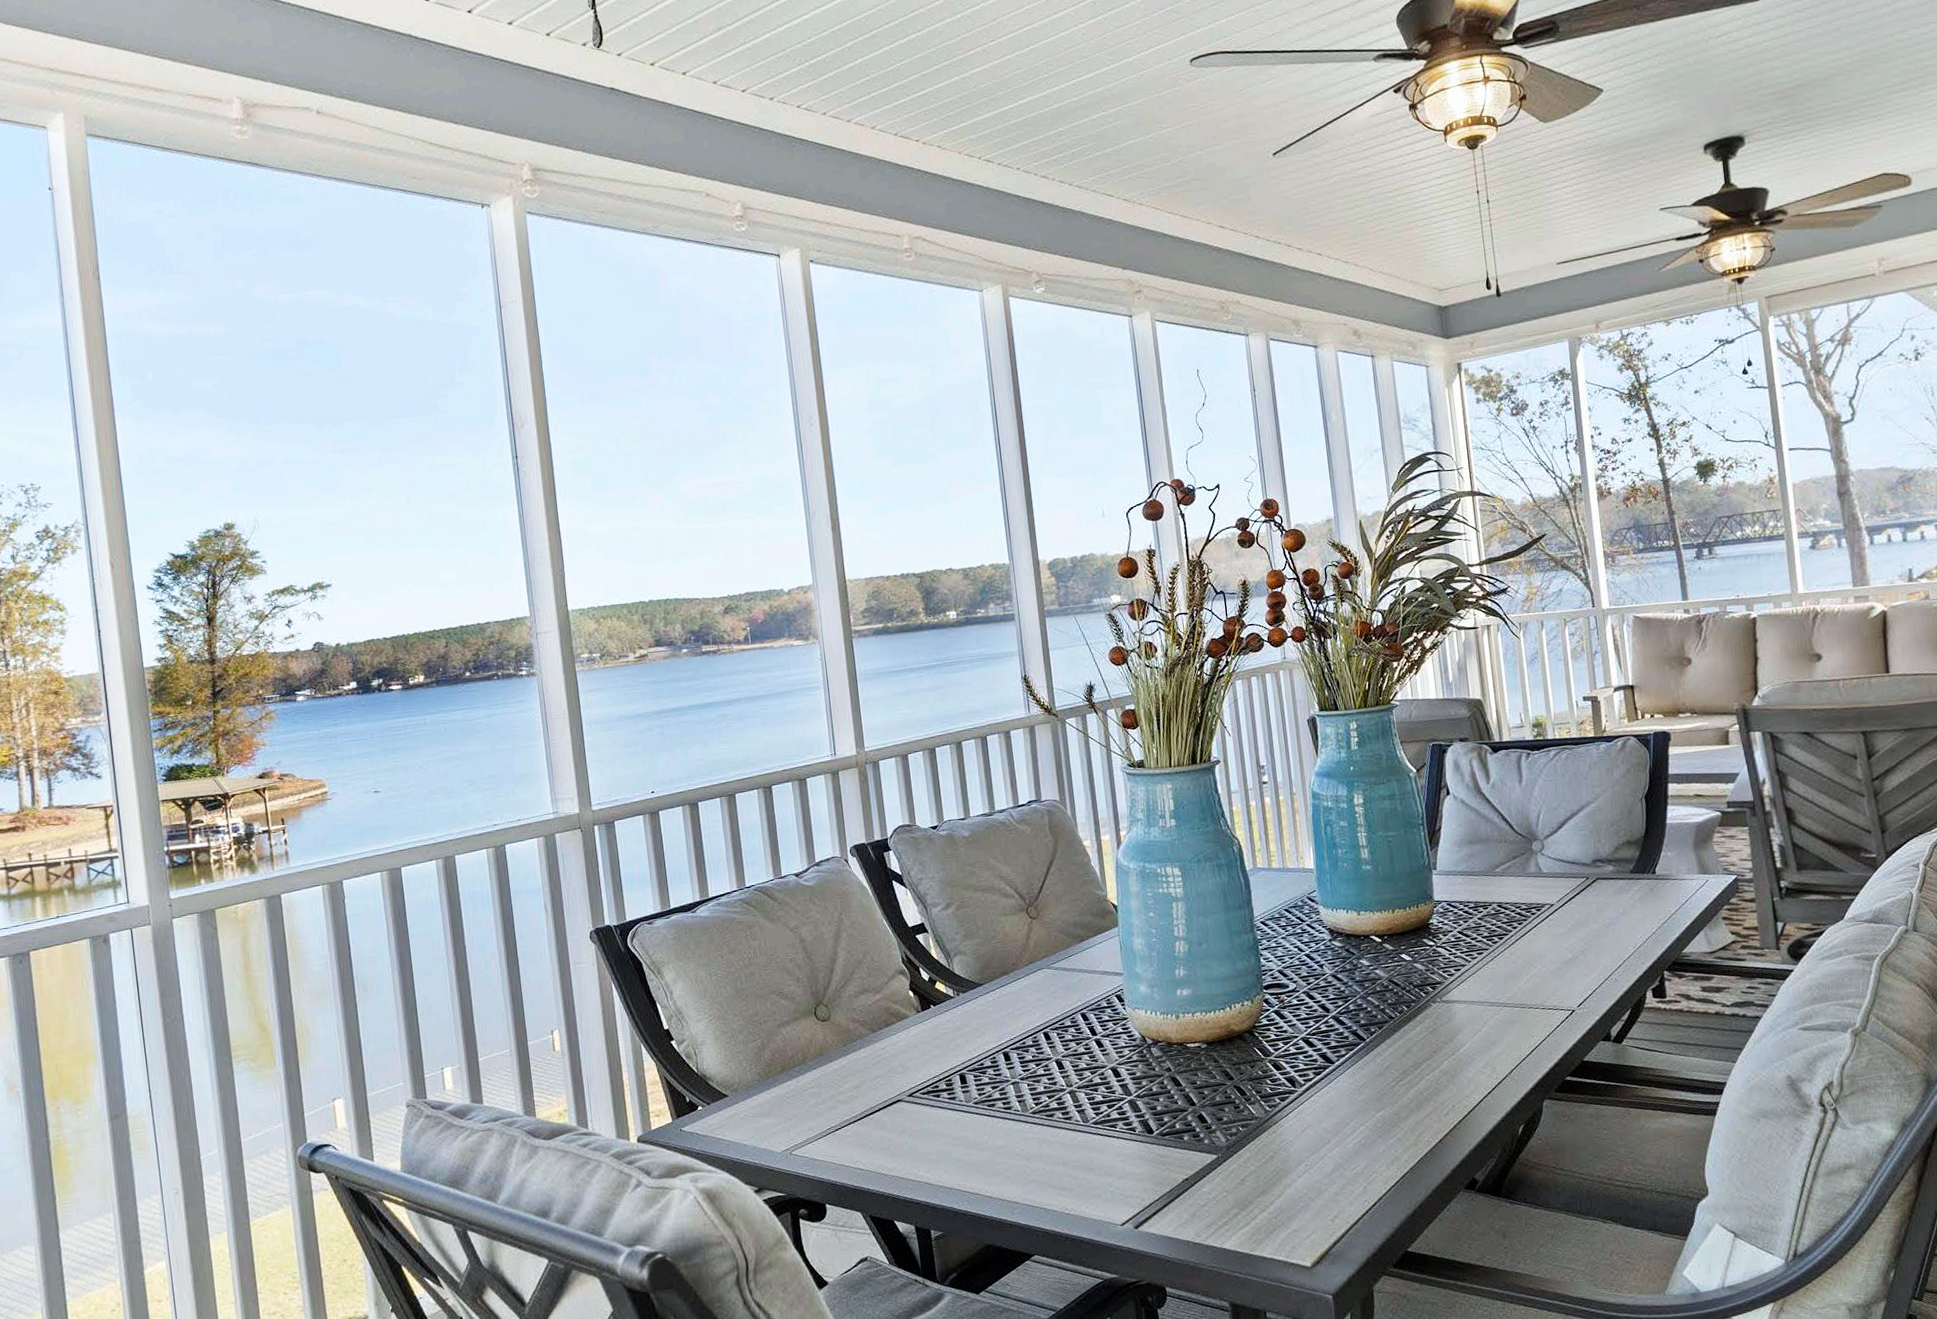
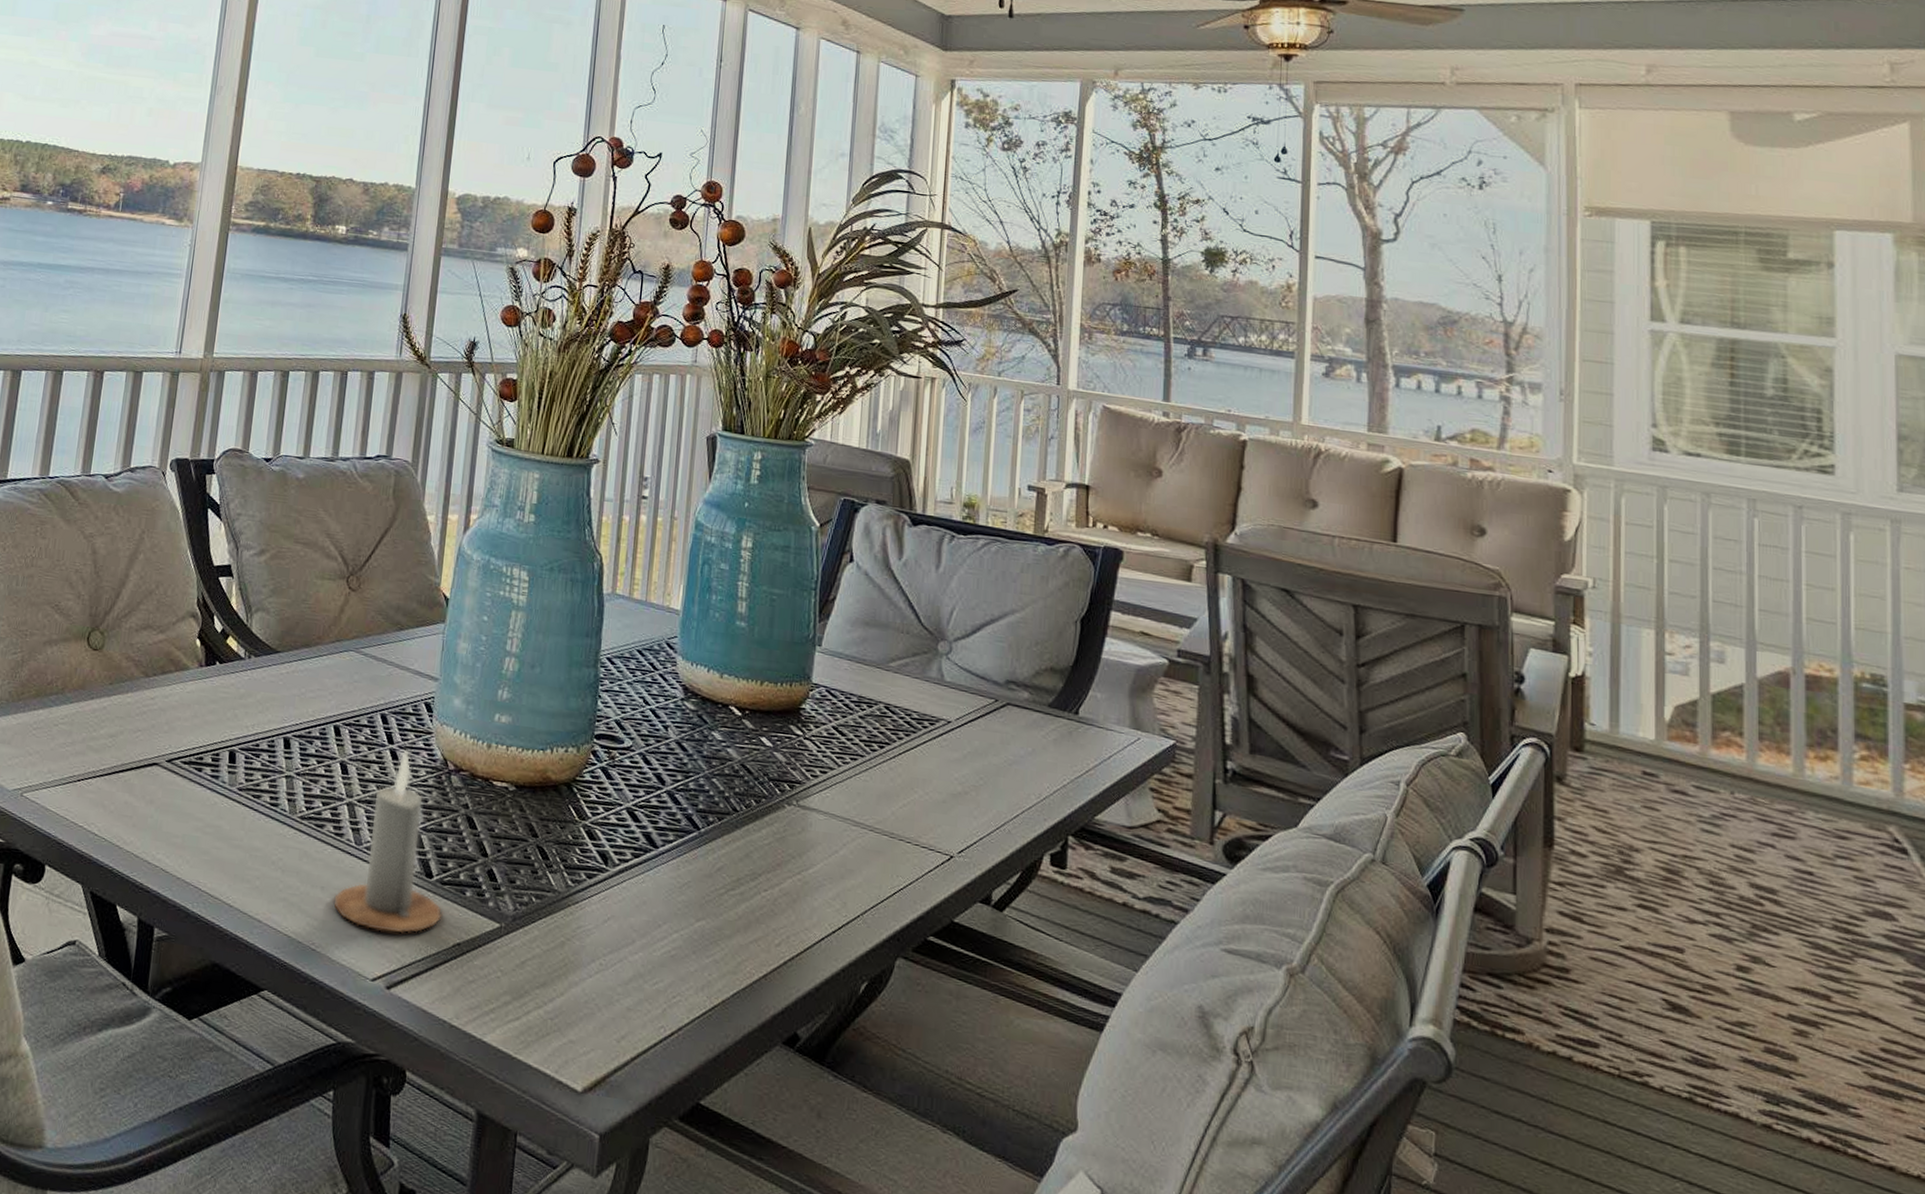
candle: none [1075,1036,1169,1187] -> present [334,749,443,934]

